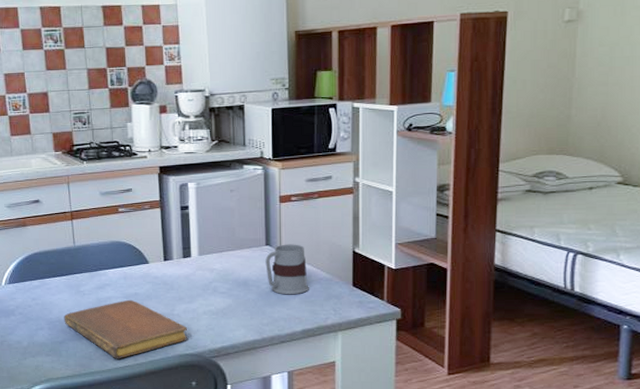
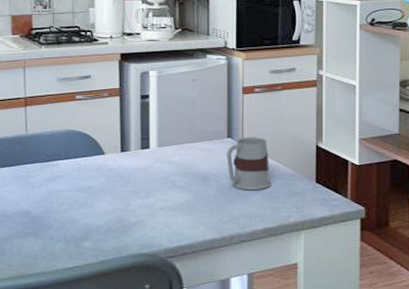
notebook: present [64,299,187,359] -> none [10,193,142,259]

